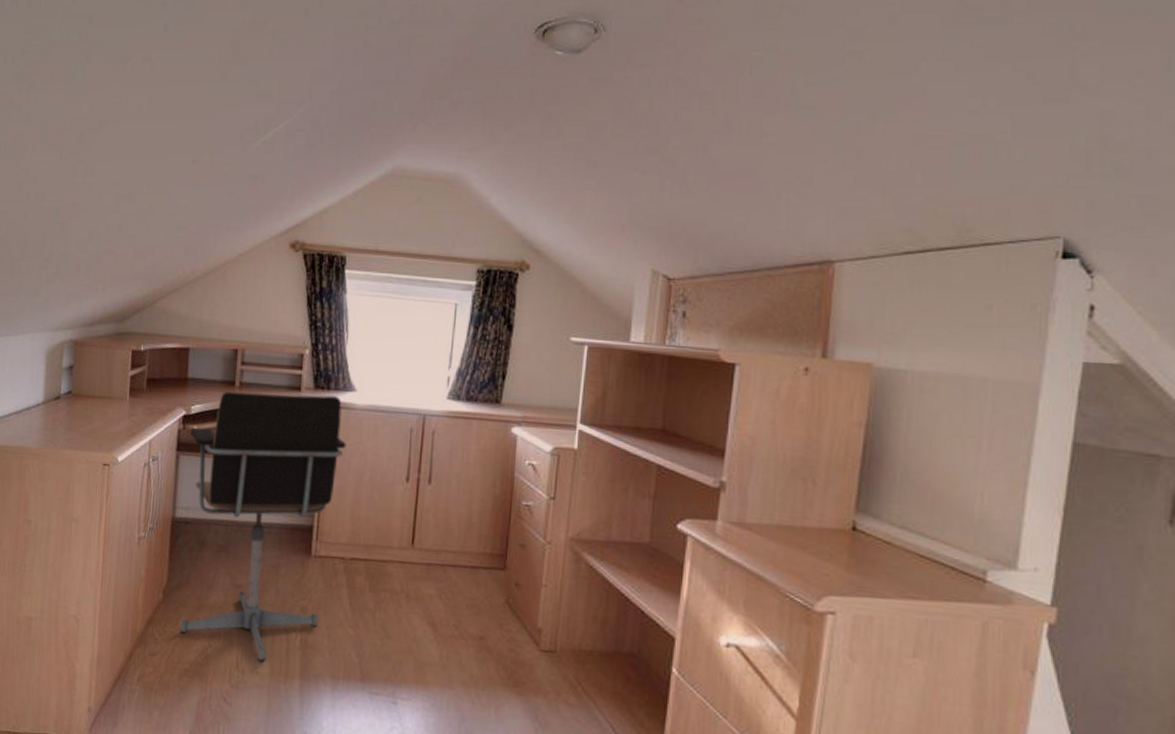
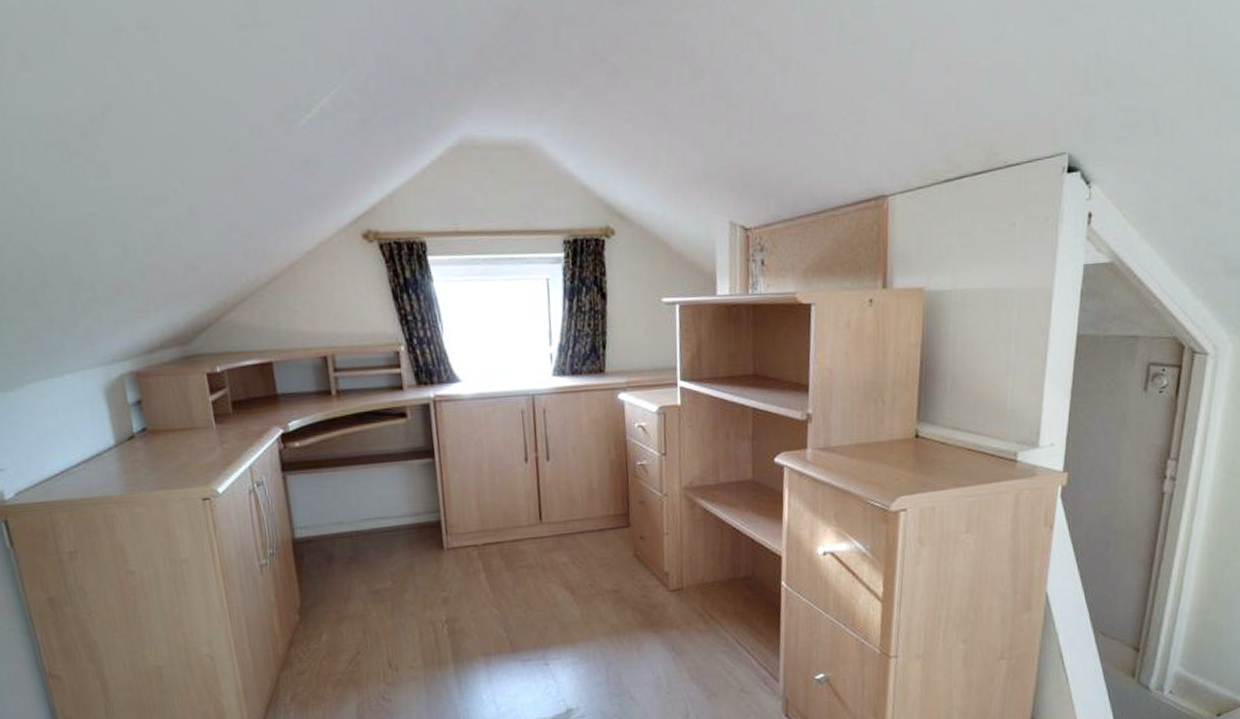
office chair: present [180,390,346,662] -> none [292,390,462,656]

